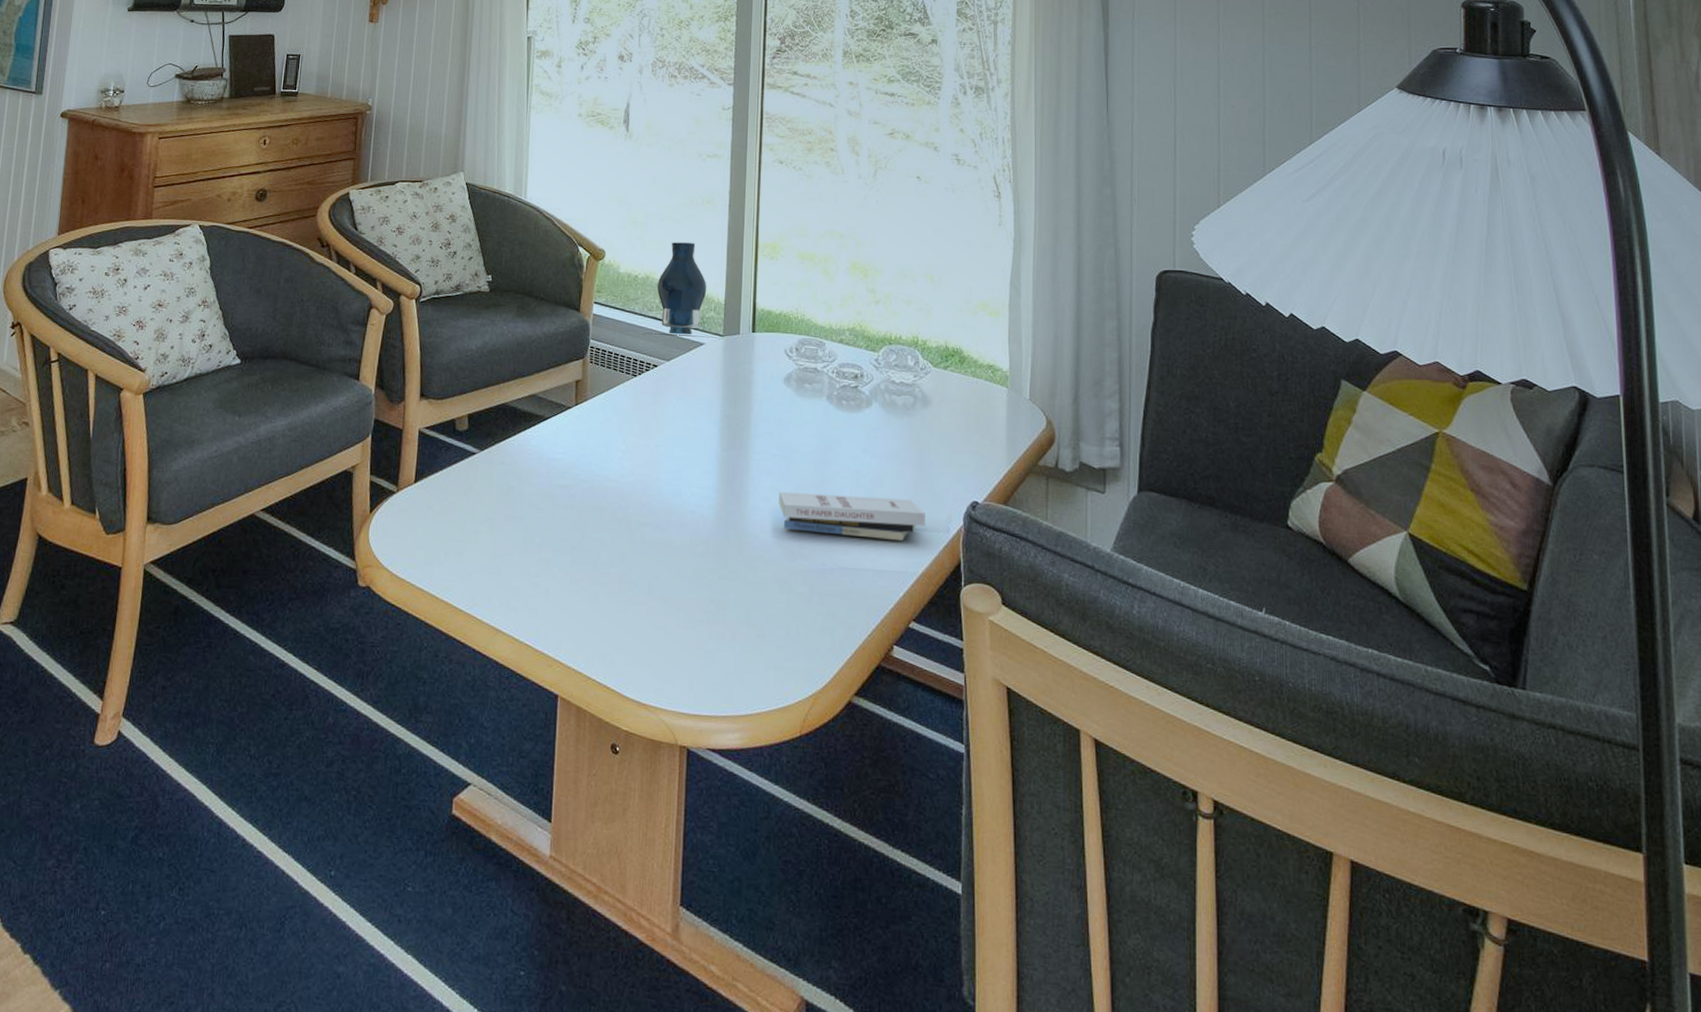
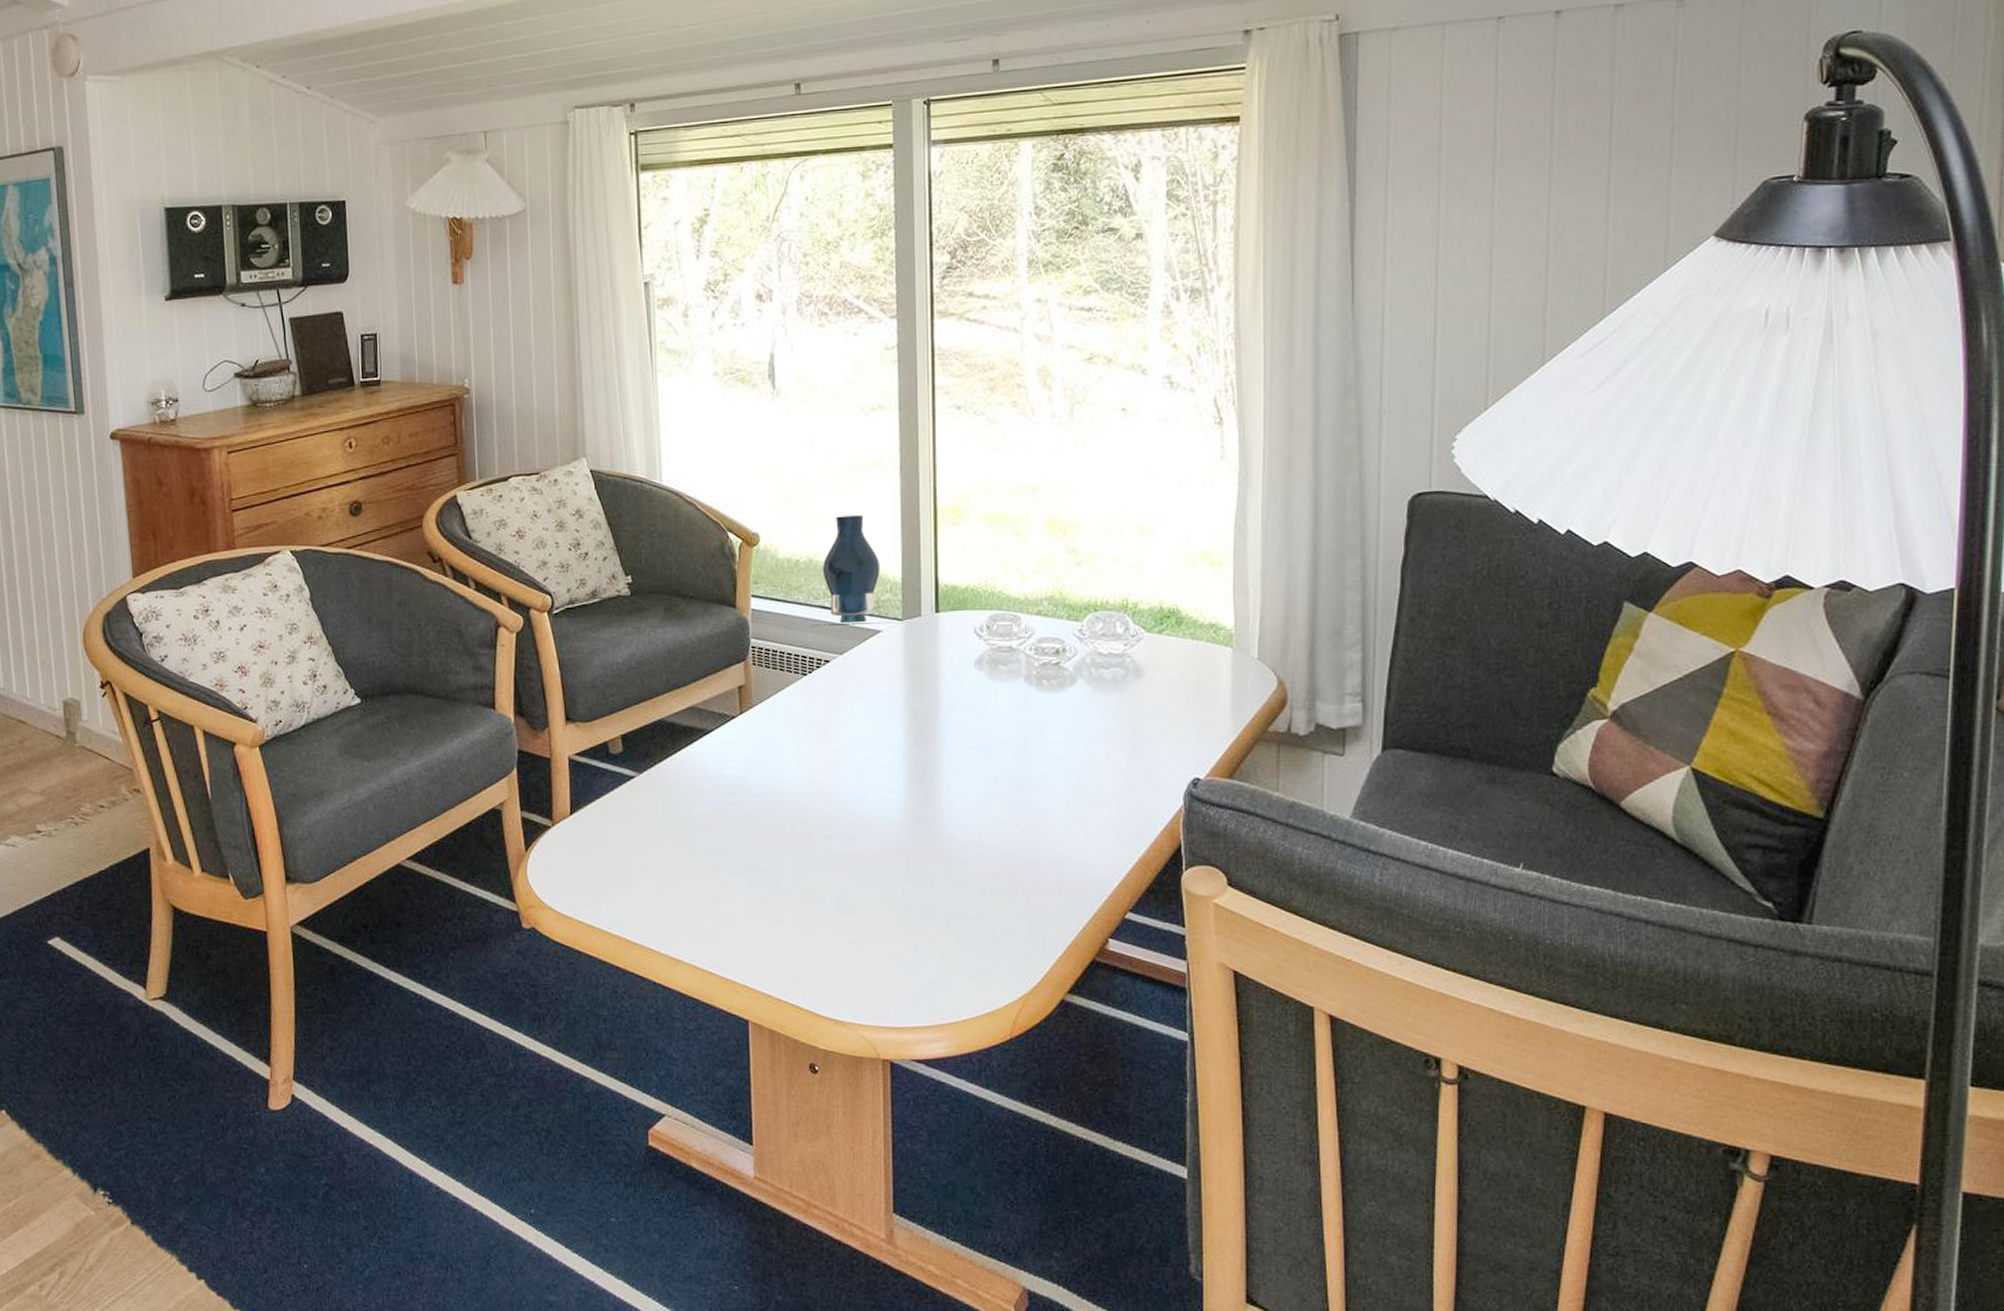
books: present [779,491,925,540] -> none [975,782,1141,828]

